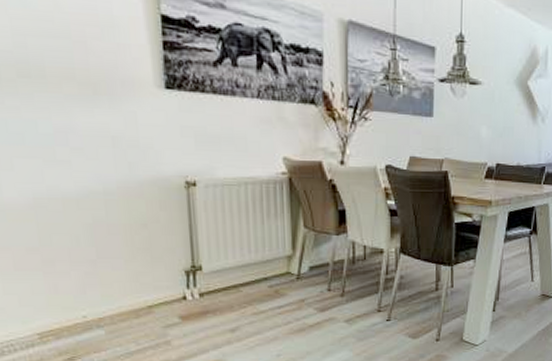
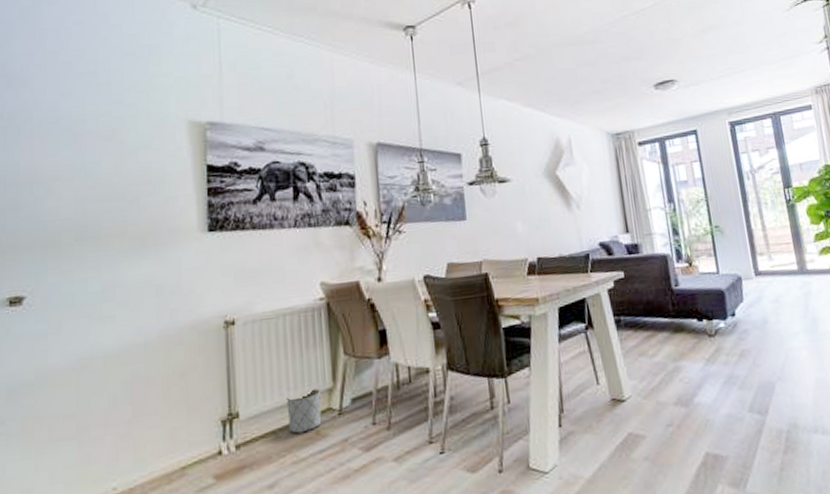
planter: none [247,254,282,290] -> present [286,388,322,434]

